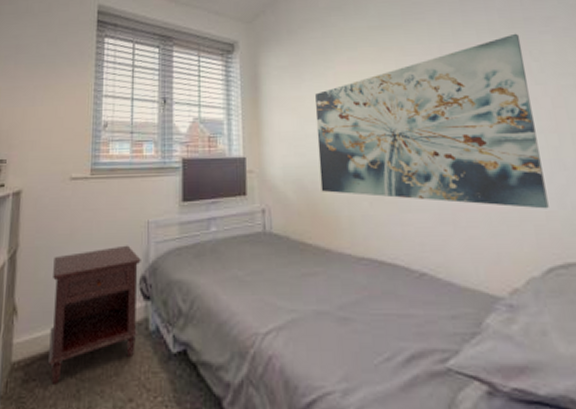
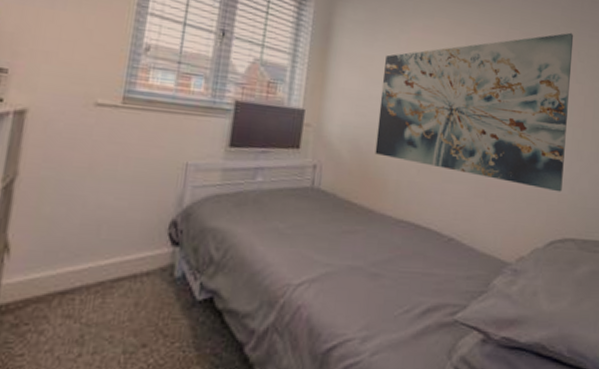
nightstand: present [48,245,141,384] -> none [47,186,174,329]

